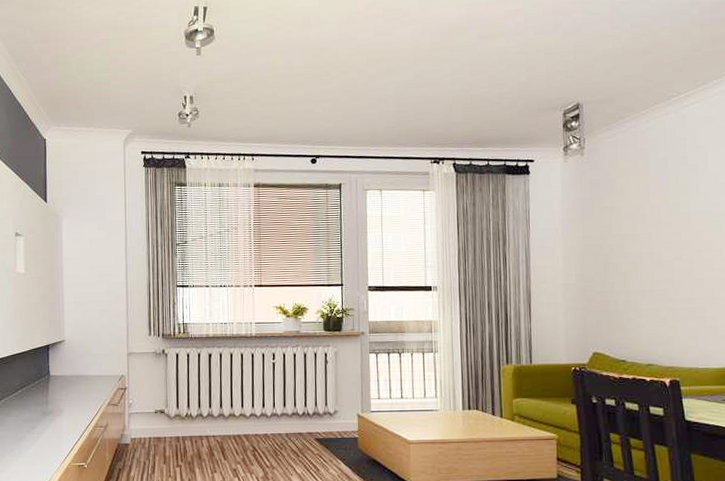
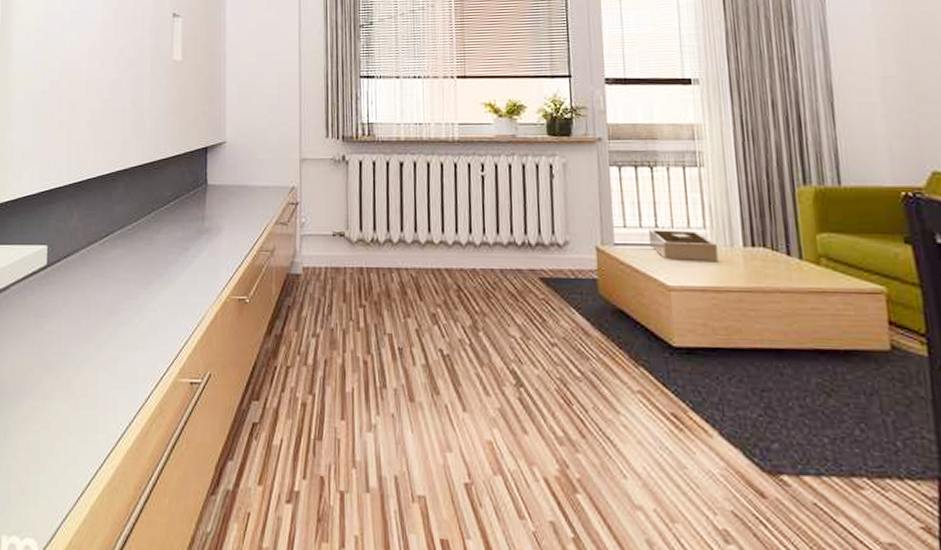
tray: none [395,399,445,422] -> present [648,229,718,262]

